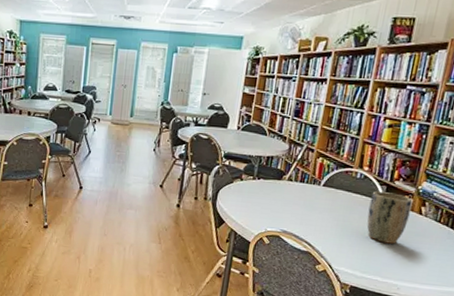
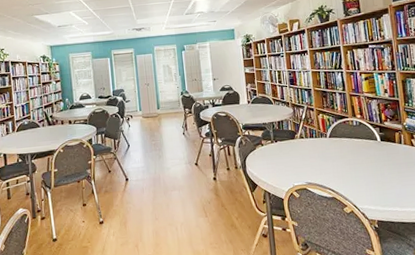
plant pot: present [366,191,413,244] -> none [369,132,405,177]

